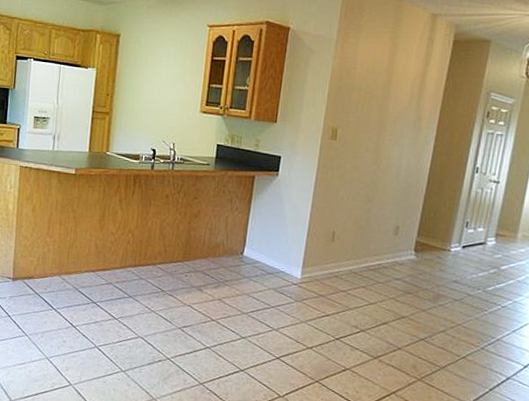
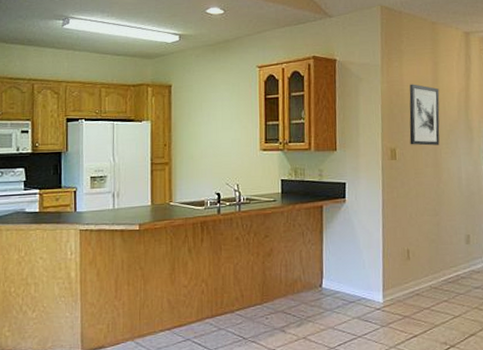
wall art: none [353,63,394,131] -> present [409,84,440,146]

